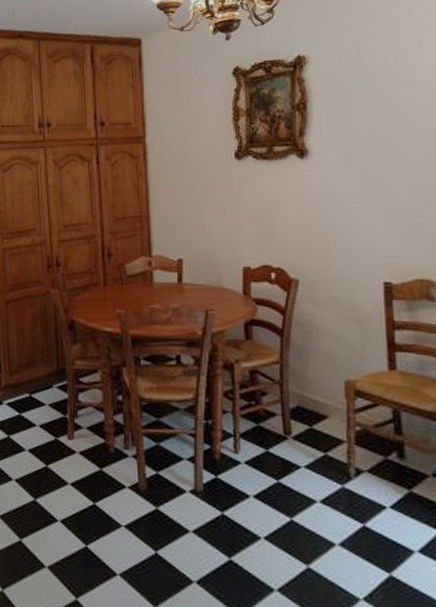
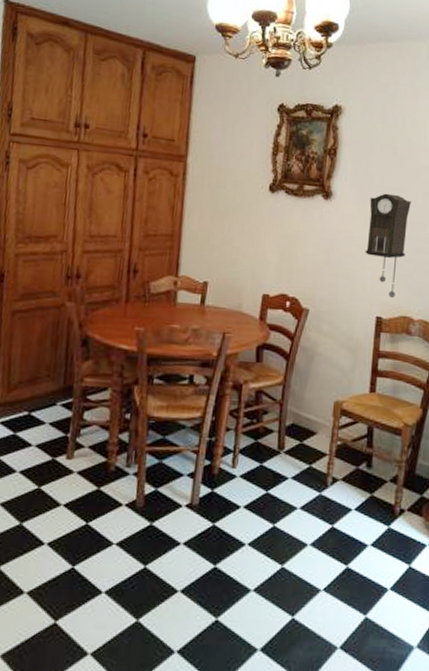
pendulum clock: none [355,141,411,259] -> present [365,193,411,298]

